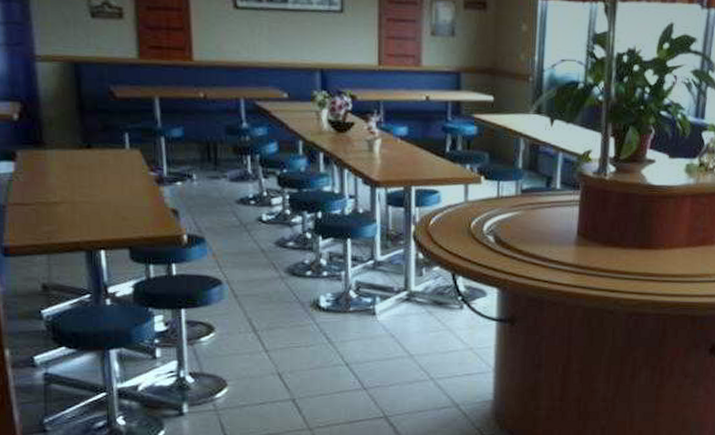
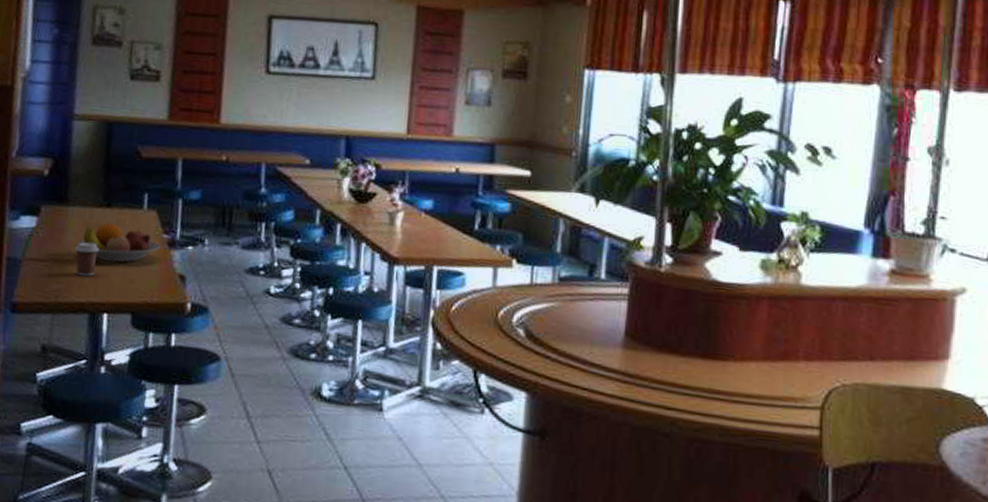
coffee cup: none [61,184,86,217] -> present [75,242,100,277]
fruit bowl: none [62,164,149,202] -> present [77,223,161,263]

